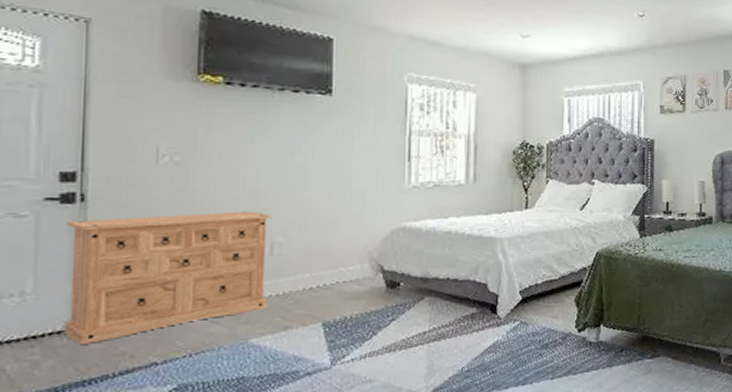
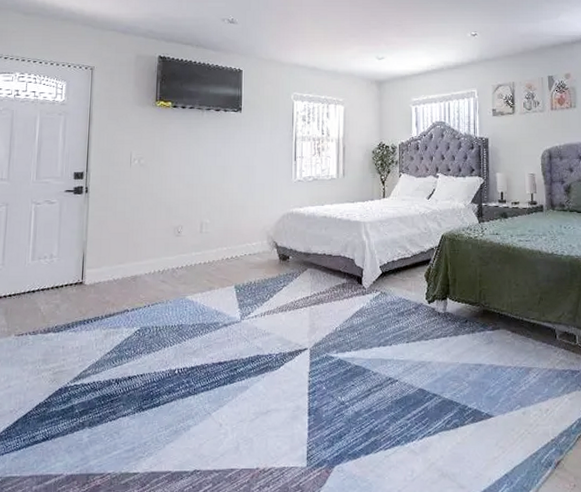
dresser: present [63,211,271,346] -> none [73,199,201,295]

